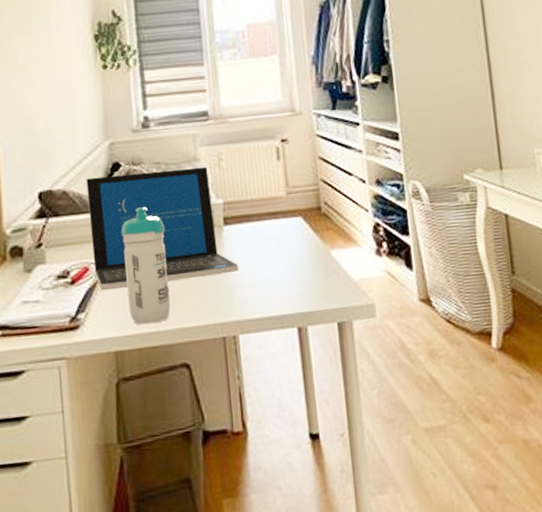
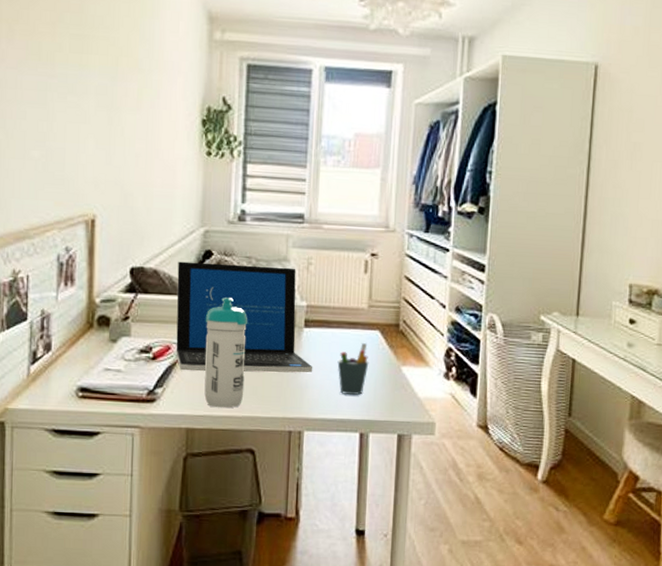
pen holder: none [263,232,296,289] -> present [337,343,369,395]

